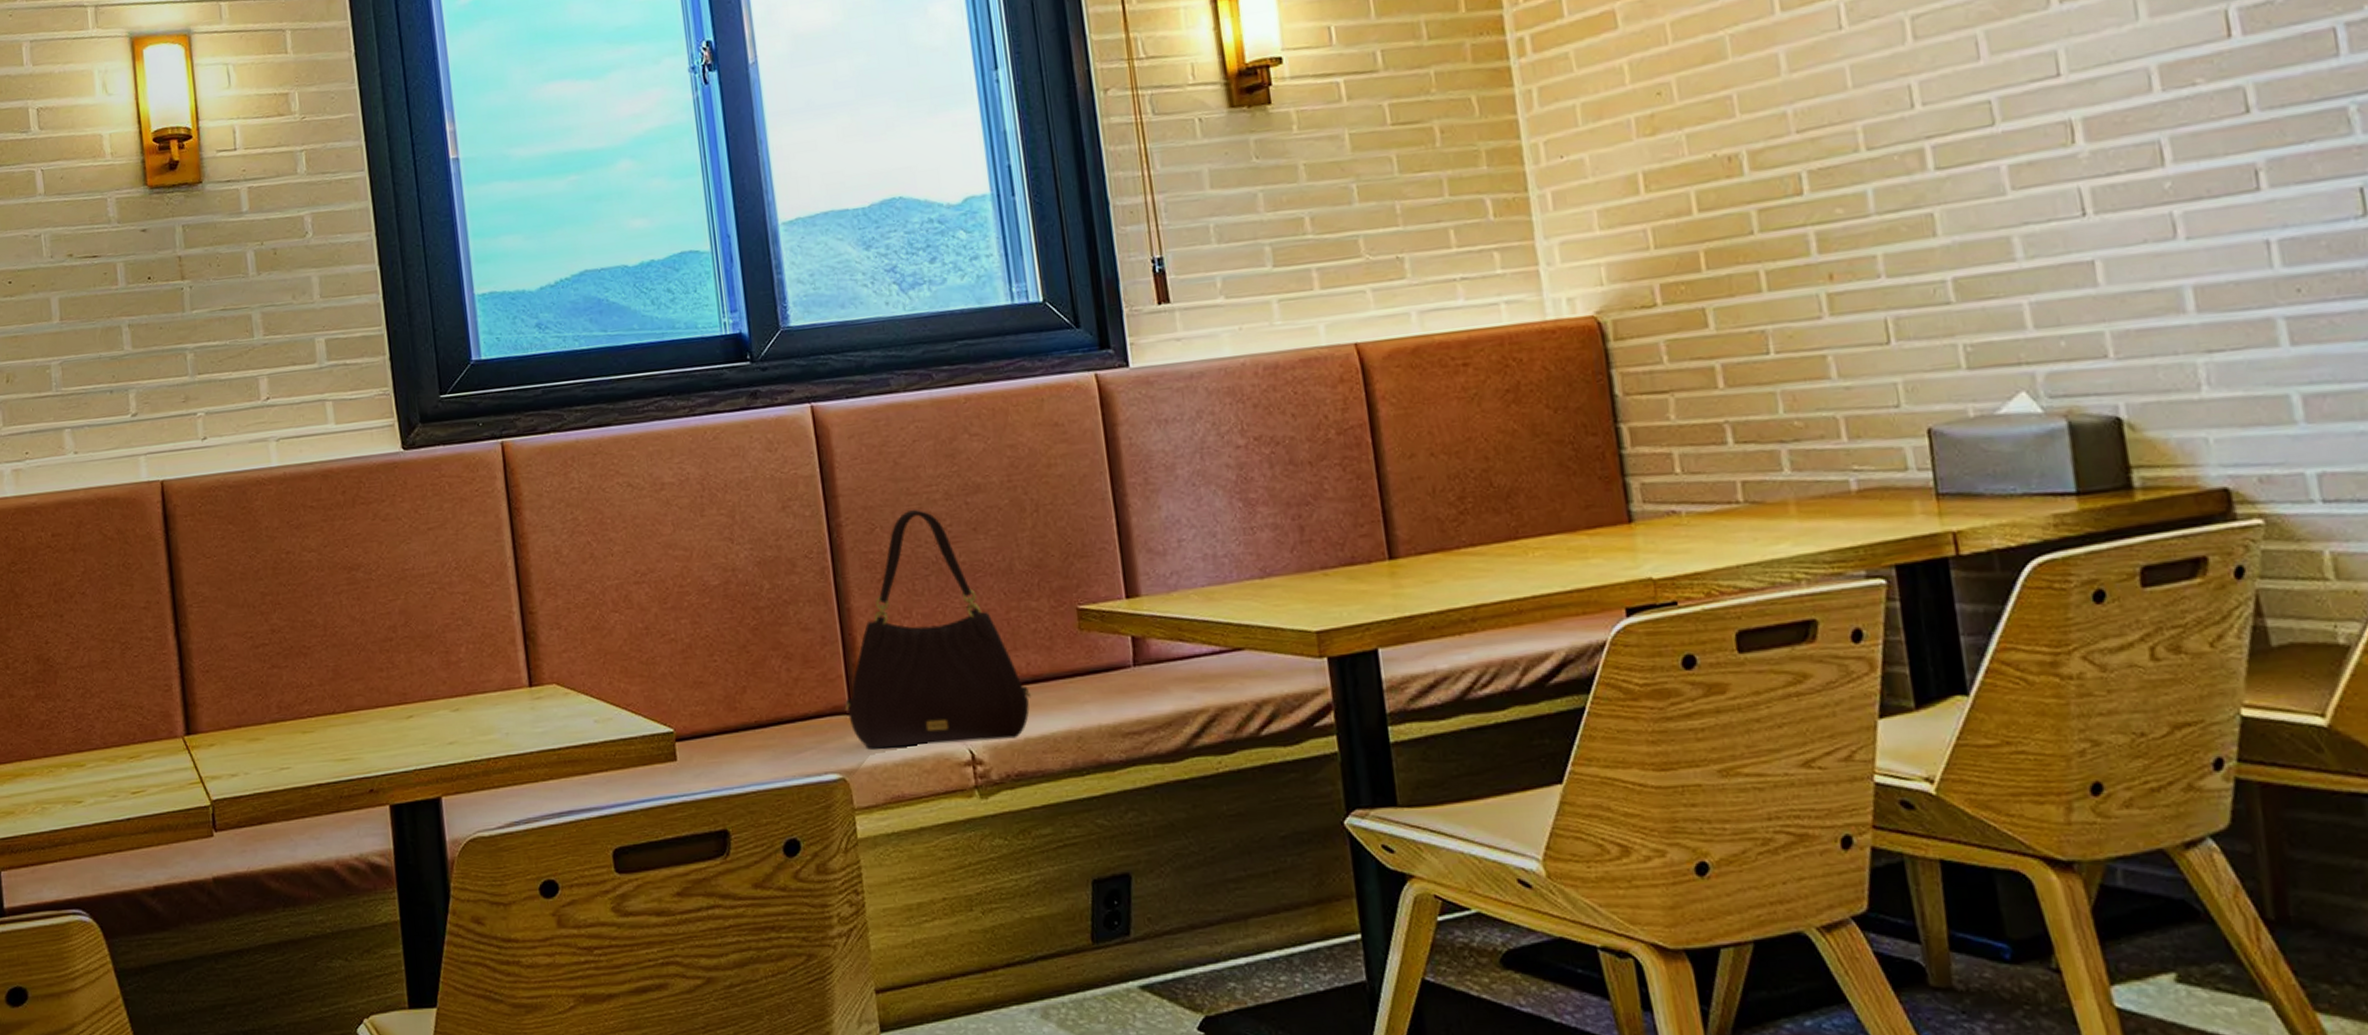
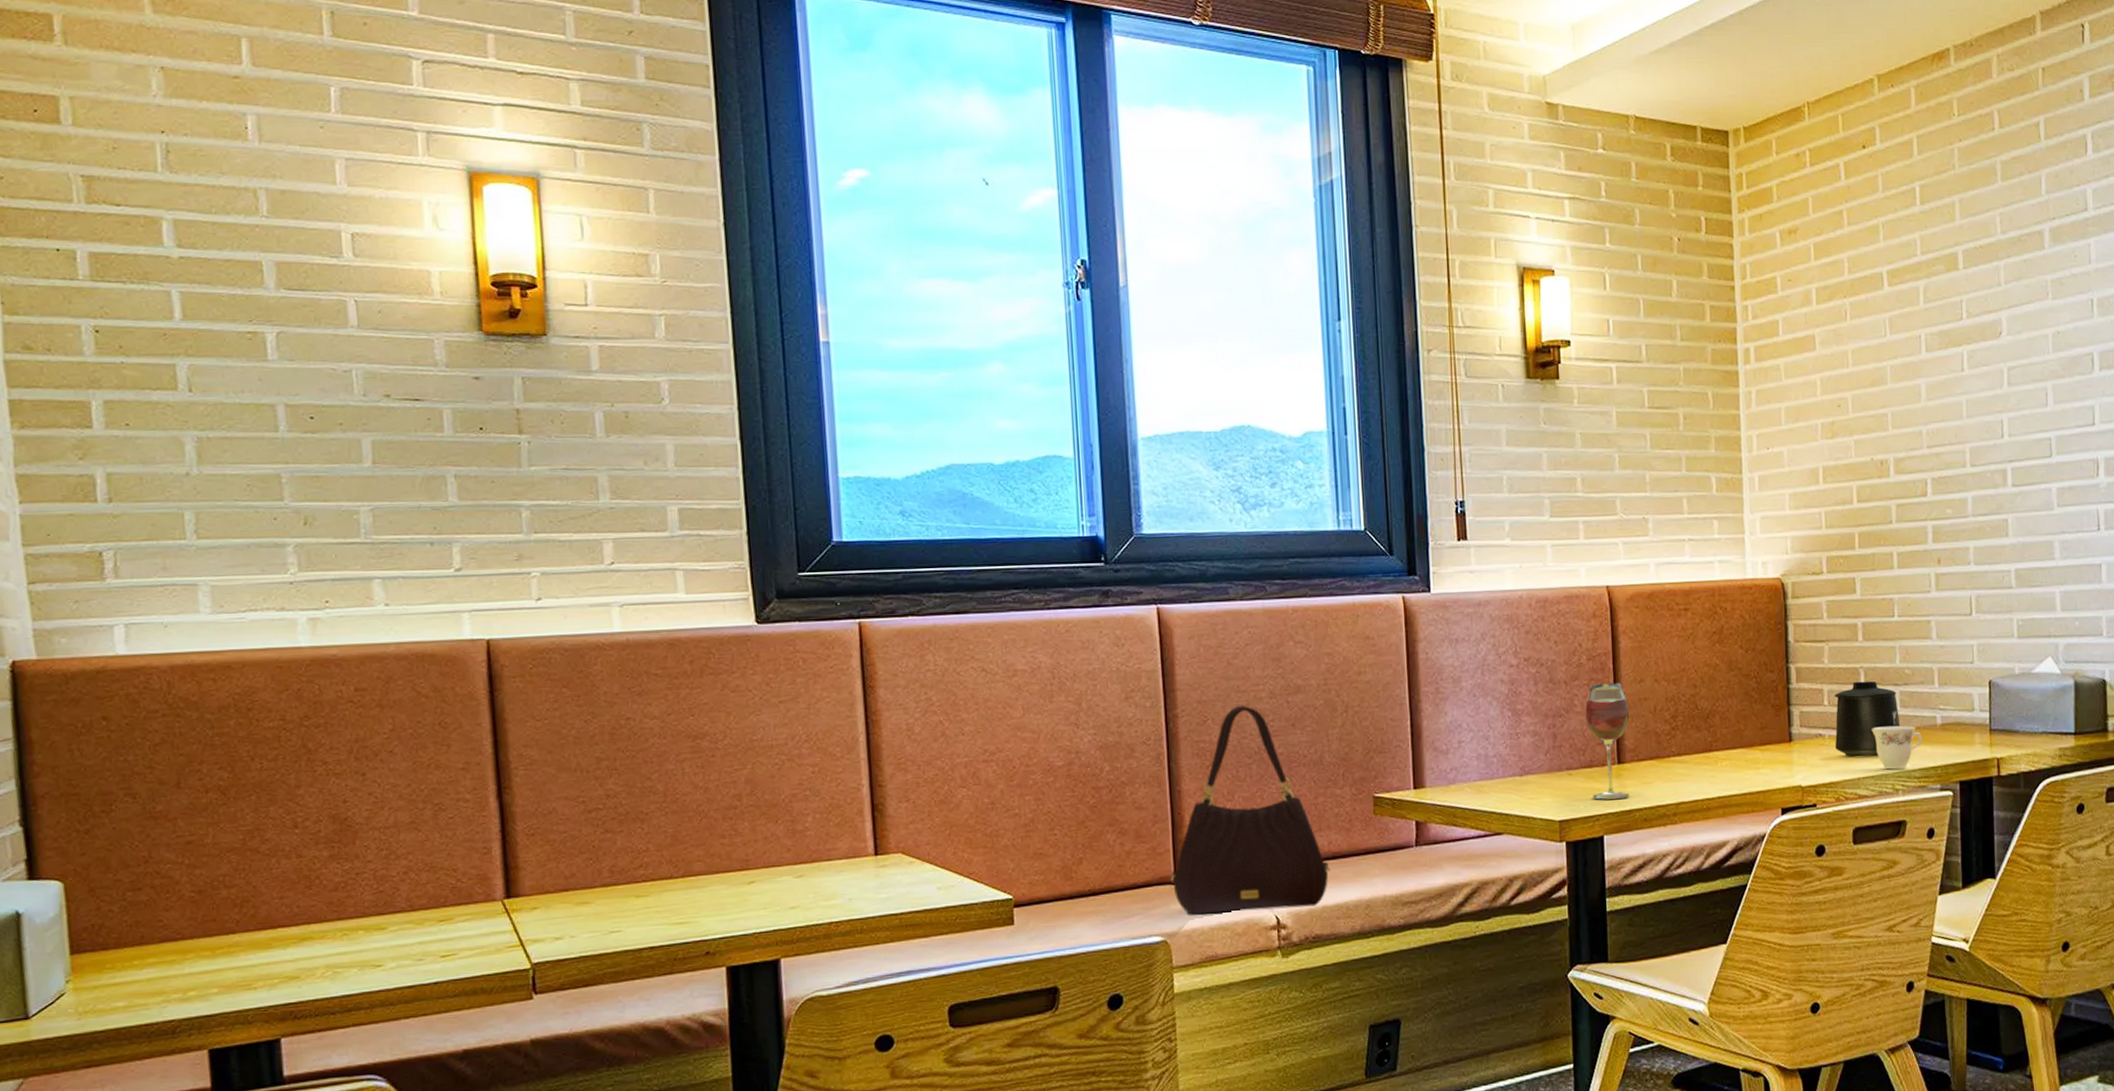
wineglass: none [1338,460,1409,605] -> present [1585,683,1630,800]
mug: none [1689,438,1794,539] -> present [1834,680,1901,757]
teacup: none [1750,494,1831,553] -> present [1871,725,1922,770]

